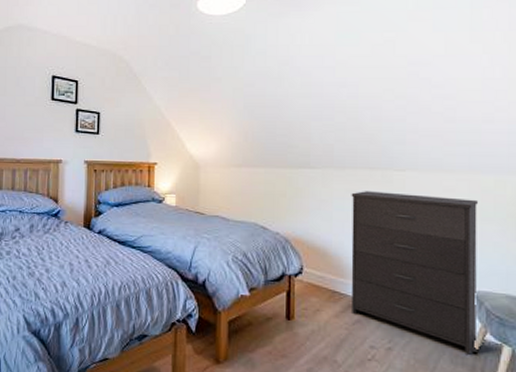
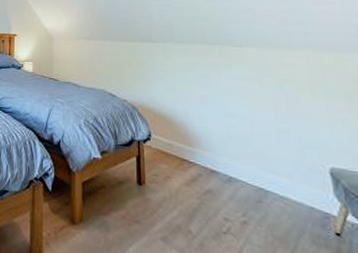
dresser: present [351,191,477,356] -> none [192,64,337,237]

